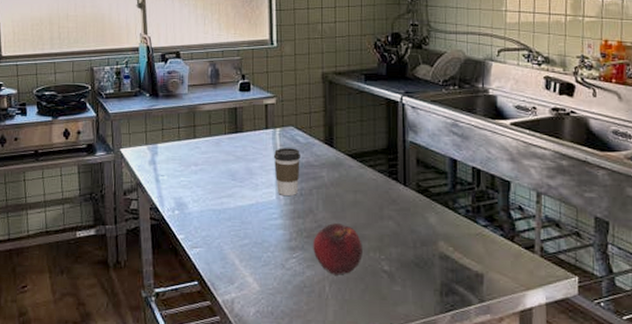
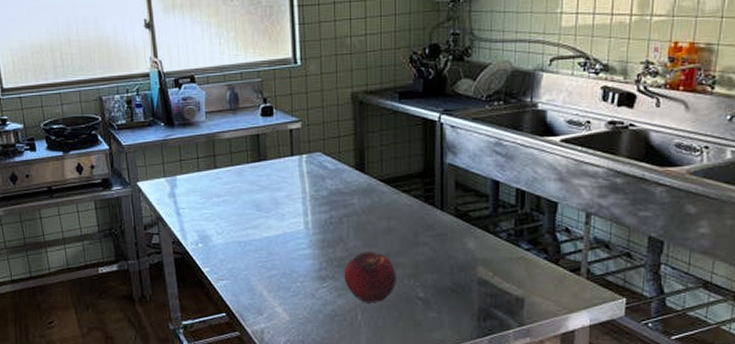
coffee cup: present [273,148,300,195] -> none [300,175,329,225]

